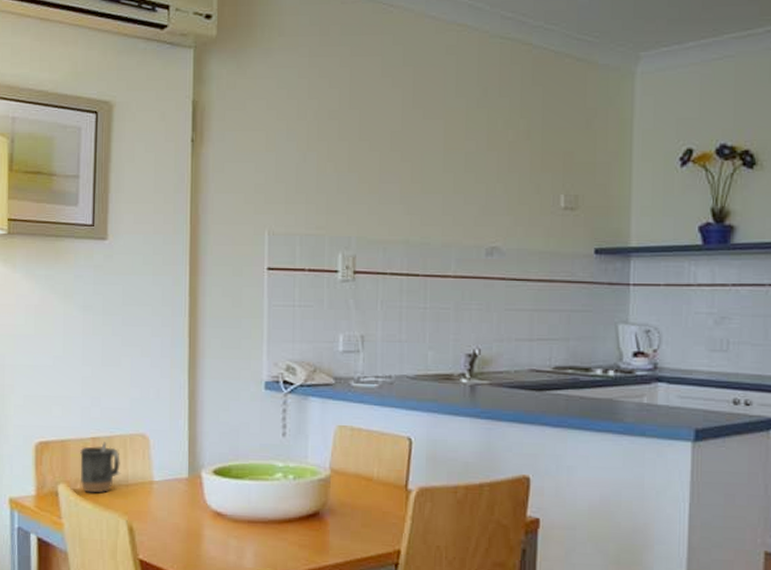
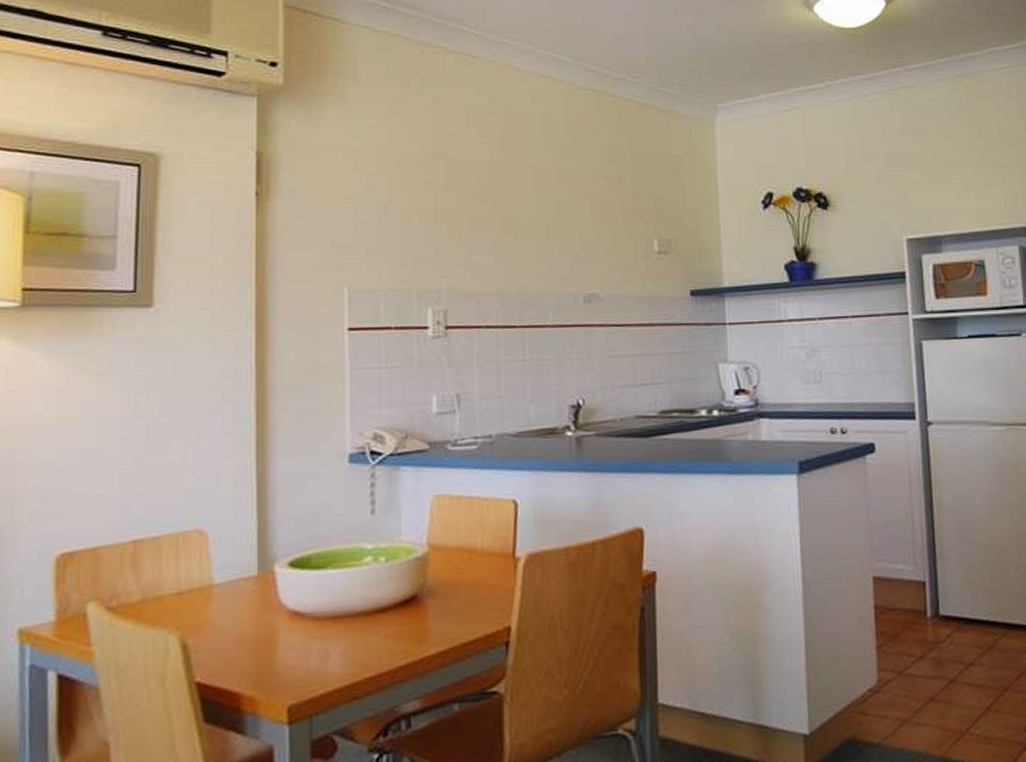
mug: present [80,442,121,494] -> none [117,544,172,609]

